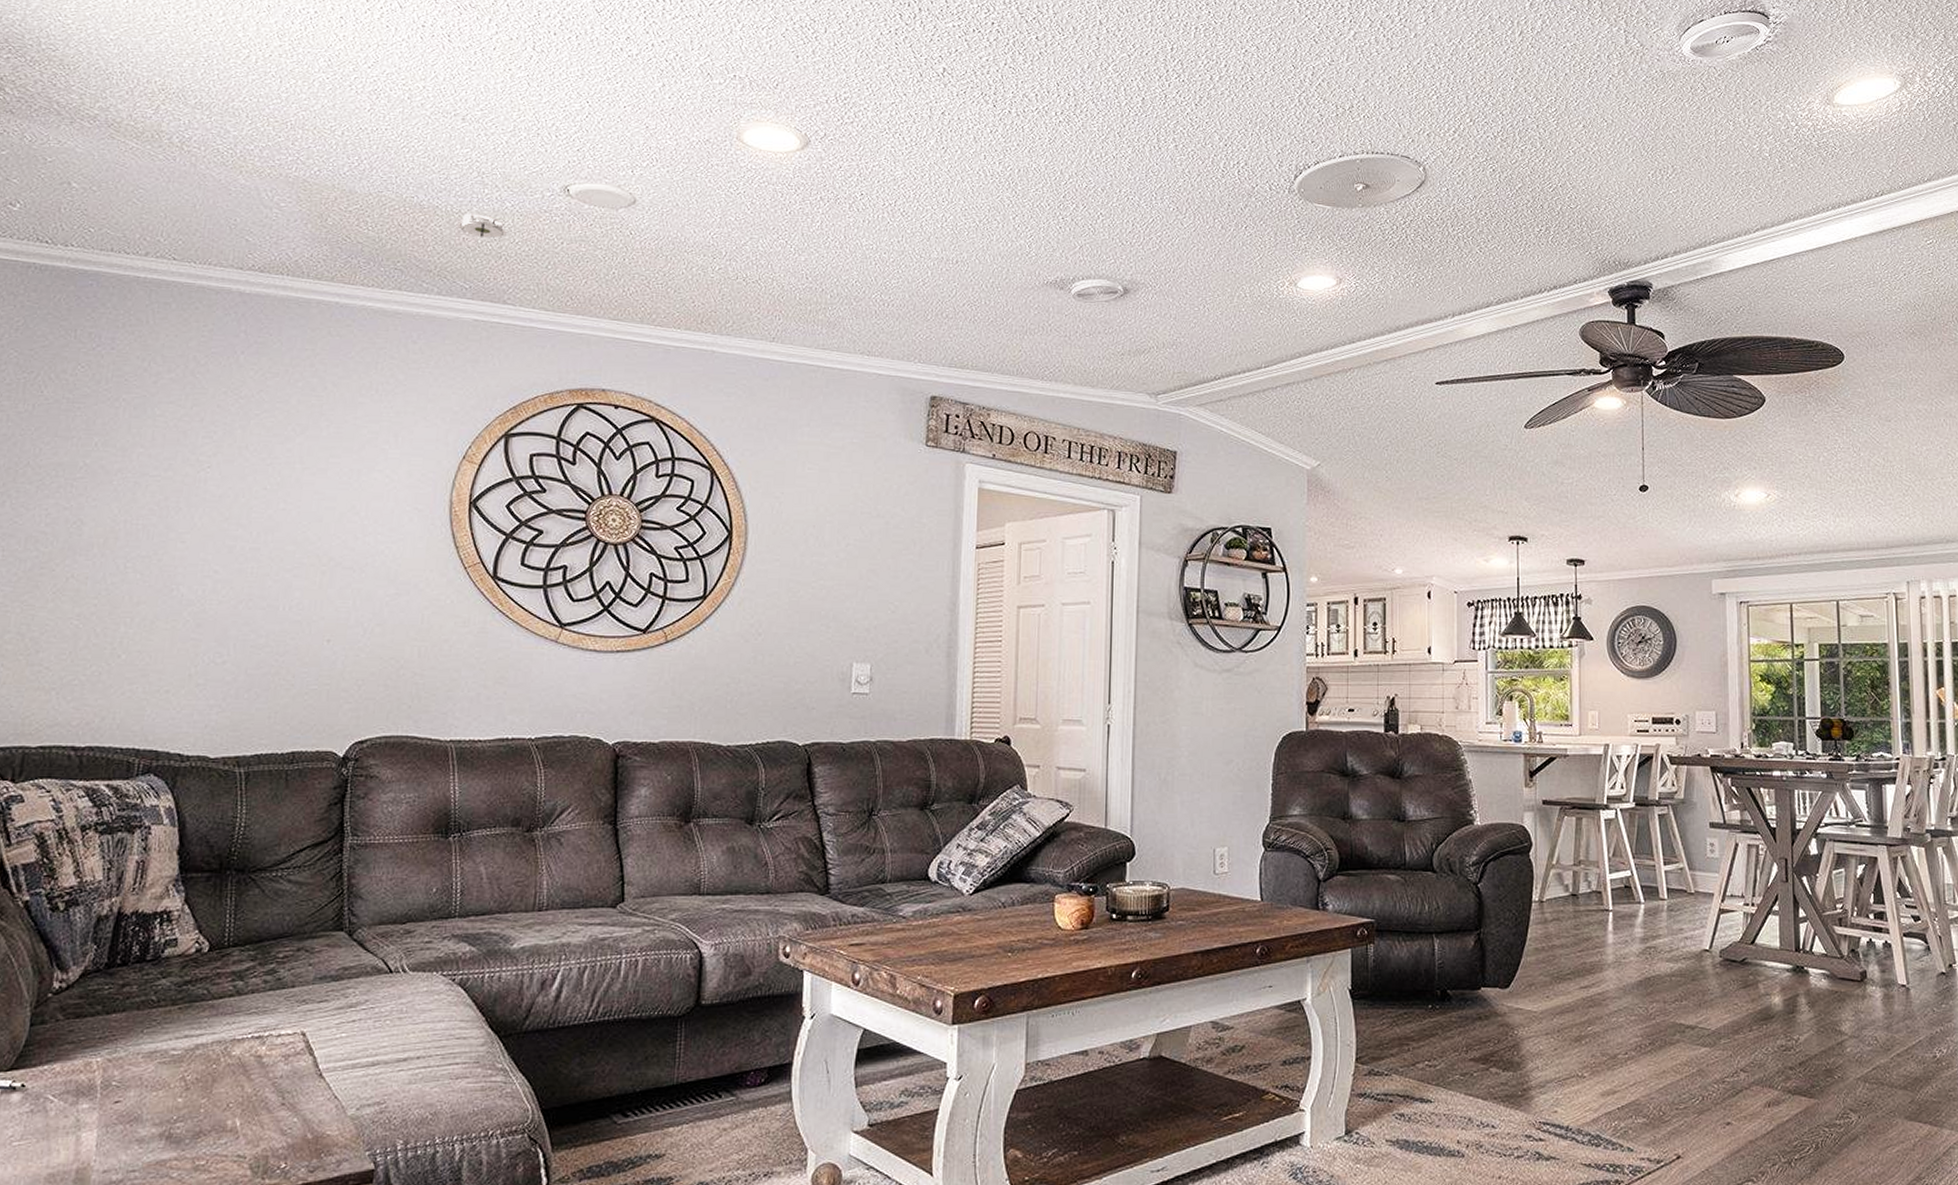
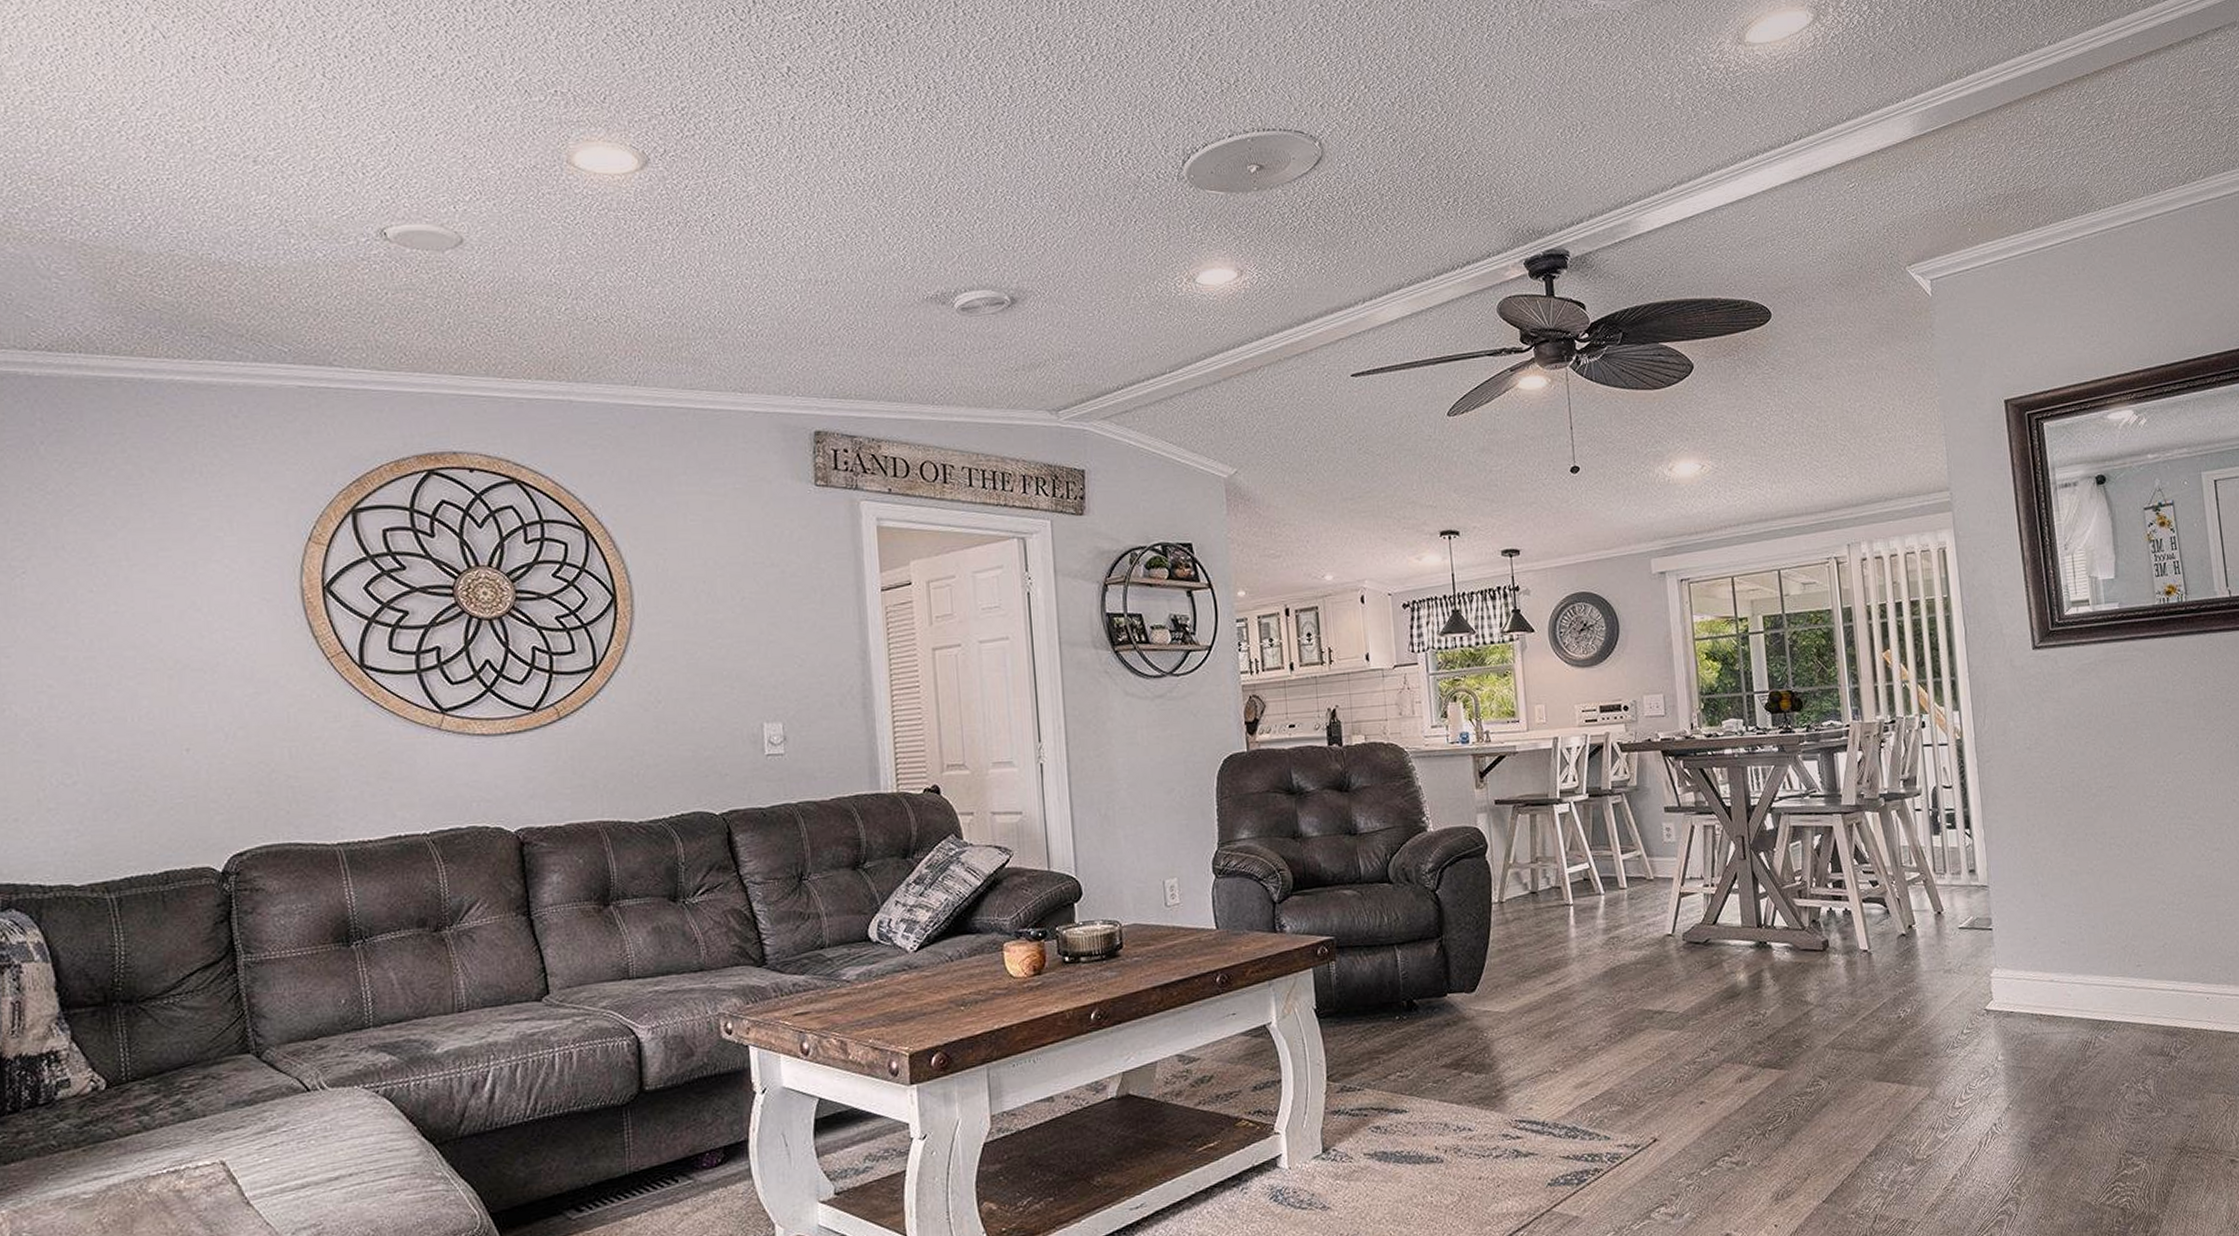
smoke detector: present [457,213,506,238] -> none [265,267,322,294]

